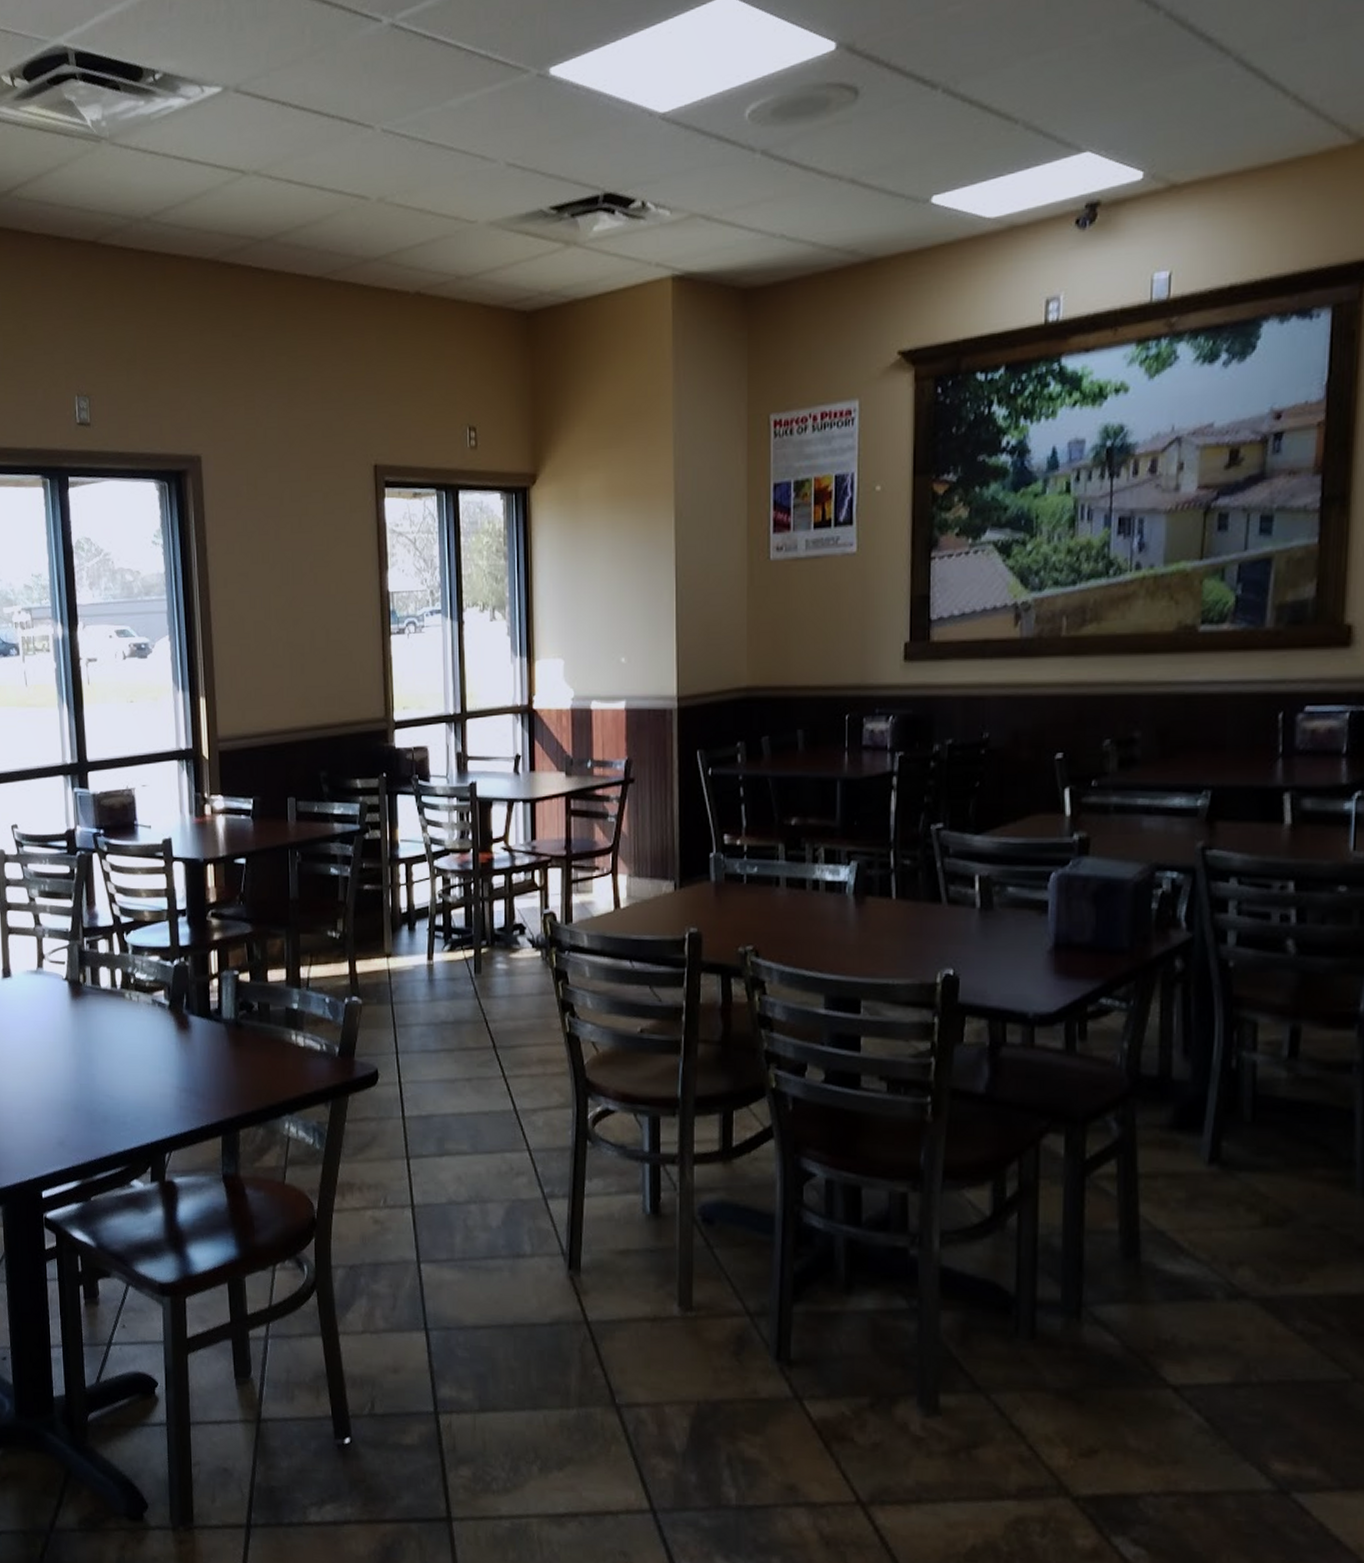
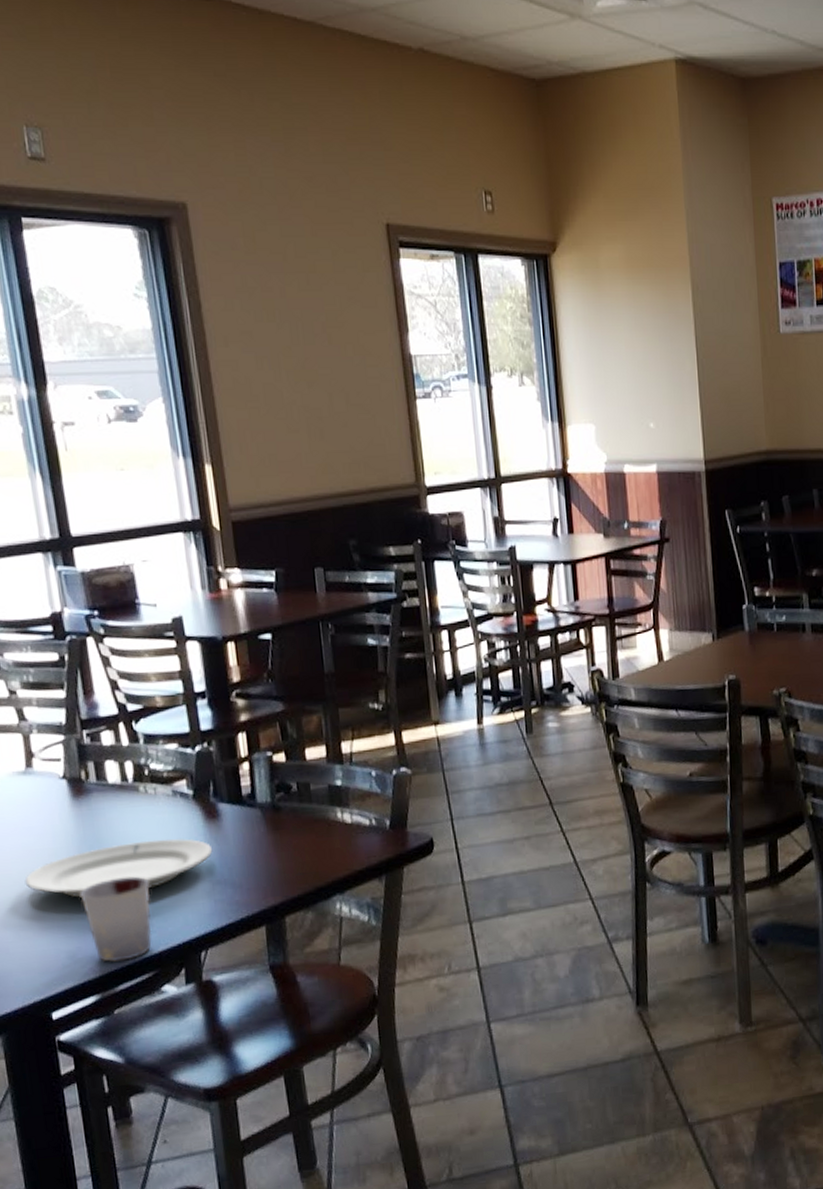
plate: none [29,1044,182,1090] -> present [24,838,213,898]
cup: none [71,1075,128,1153] -> present [79,876,152,962]

